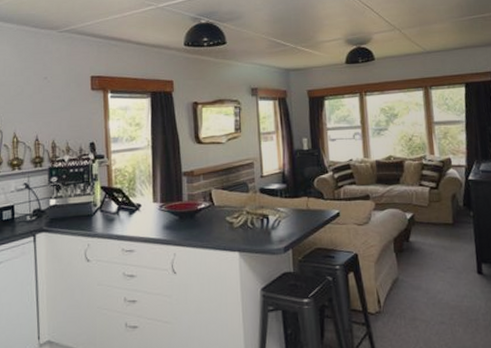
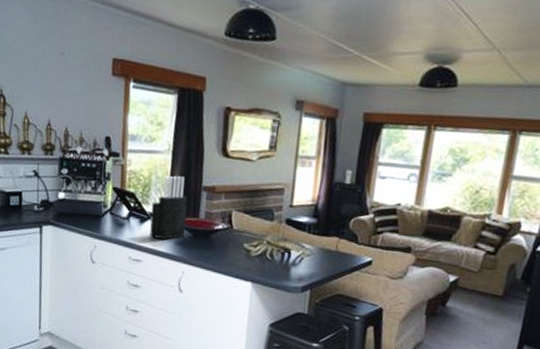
knife block: none [138,166,172,227] -> present [150,176,188,241]

